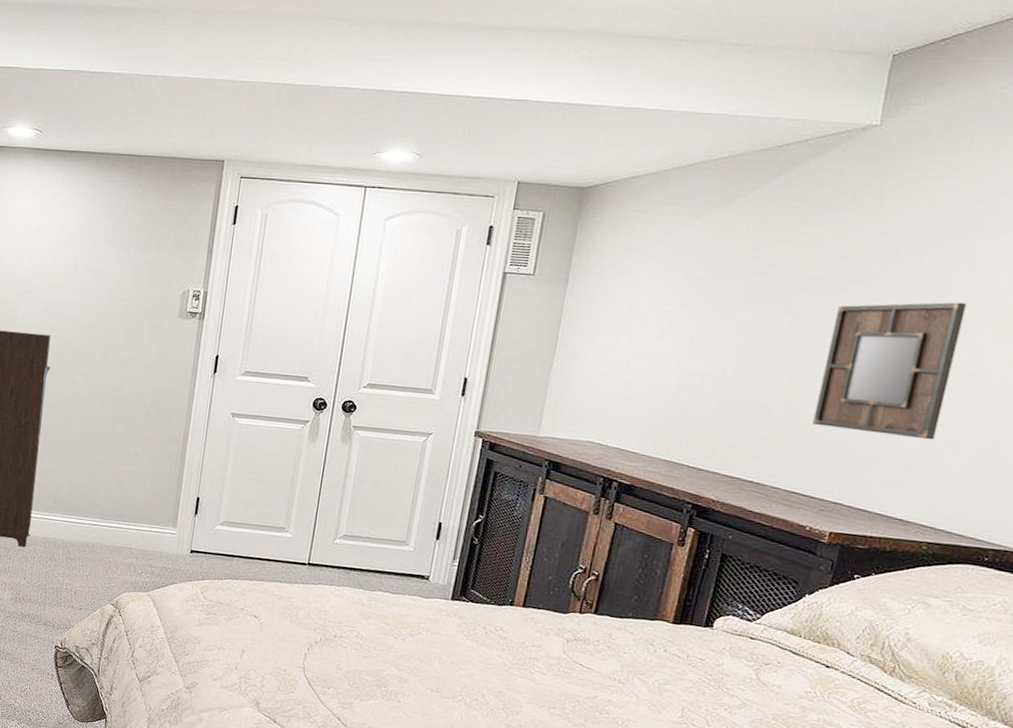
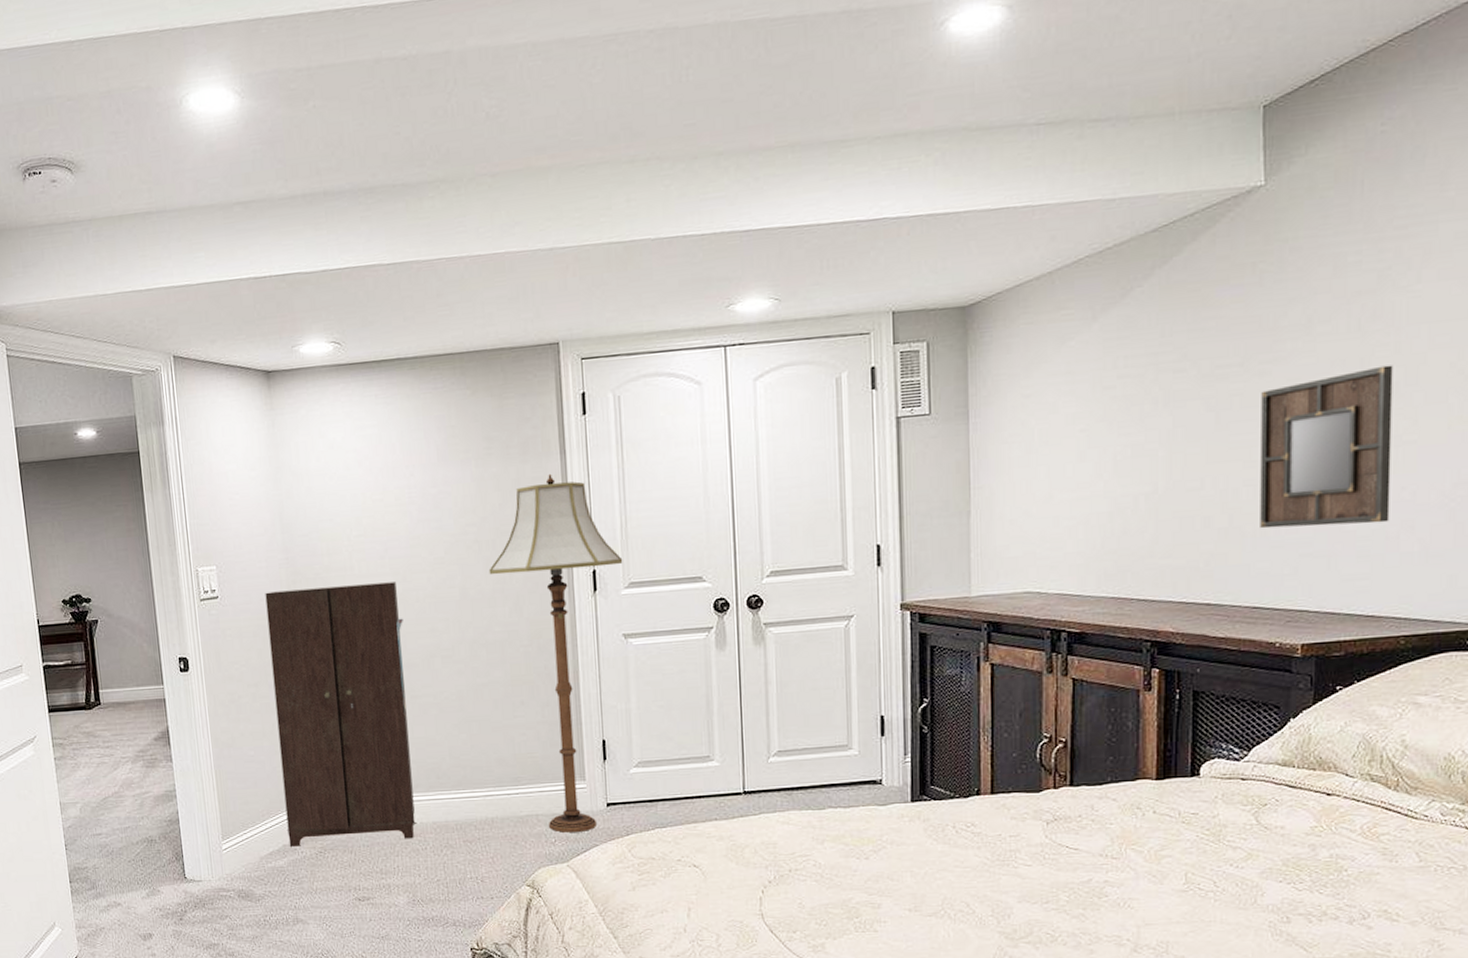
floor lamp: none [129,268,243,570] -> present [489,473,623,833]

